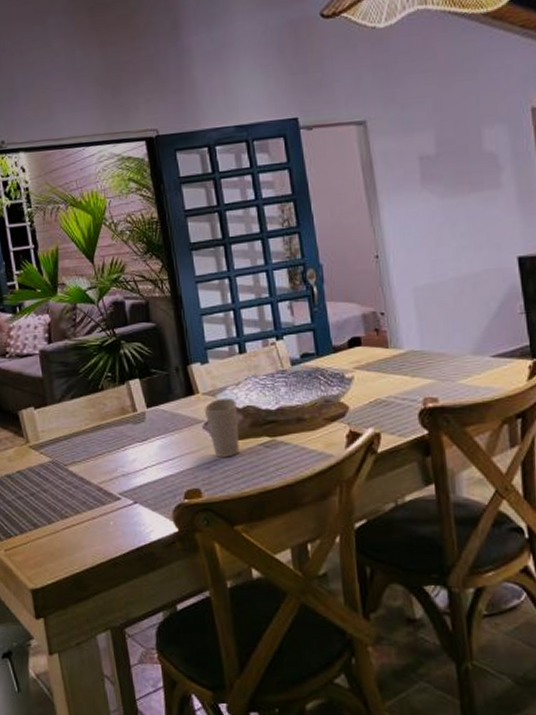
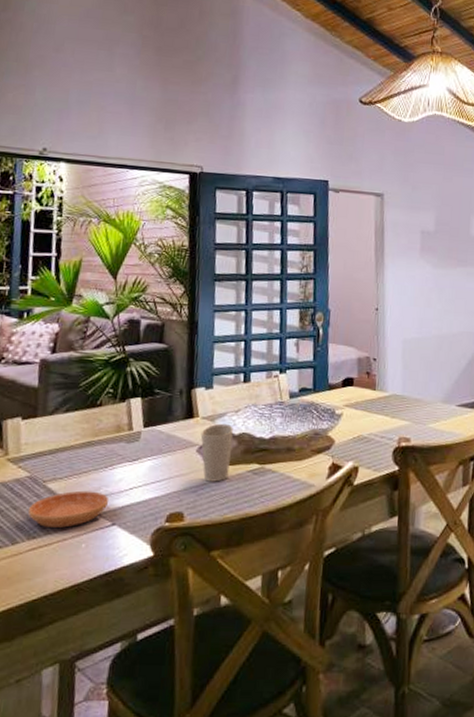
saucer: none [56,472,128,507] -> present [28,490,109,528]

